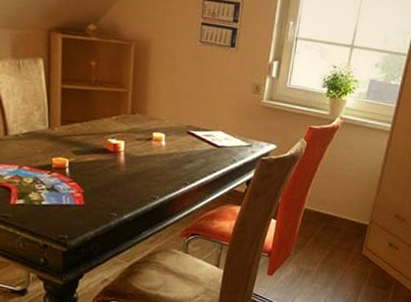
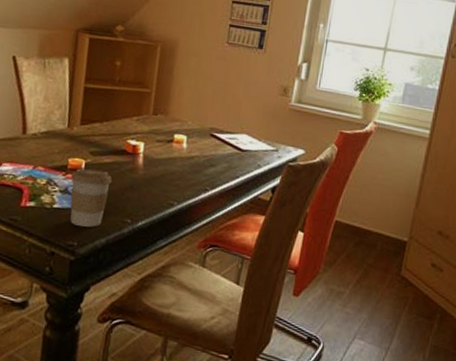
coffee cup: none [55,167,96,222] -> present [70,168,112,228]

